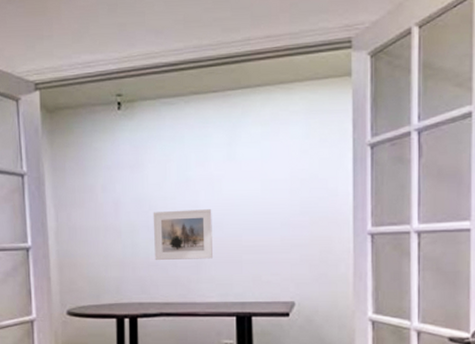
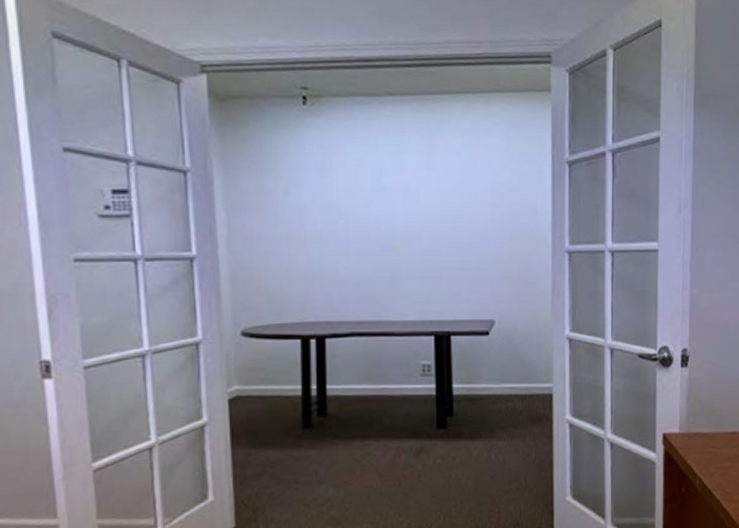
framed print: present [153,209,213,261] -> none [343,220,409,276]

